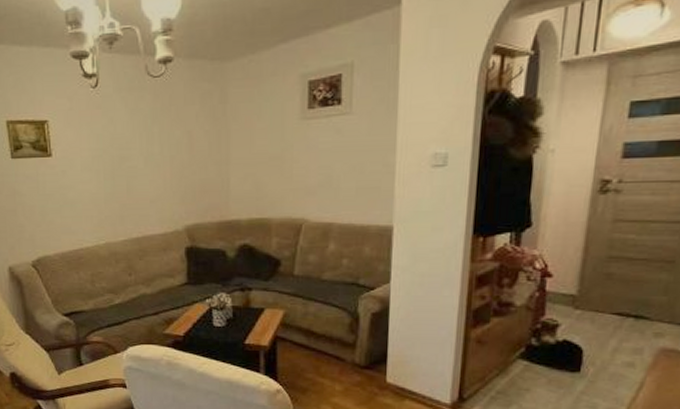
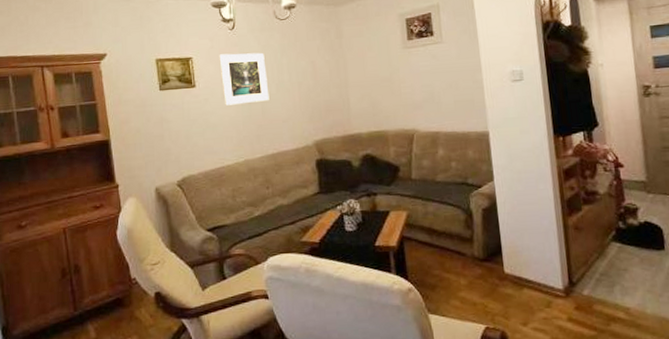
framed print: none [79,117,136,180] -> present [219,52,270,106]

